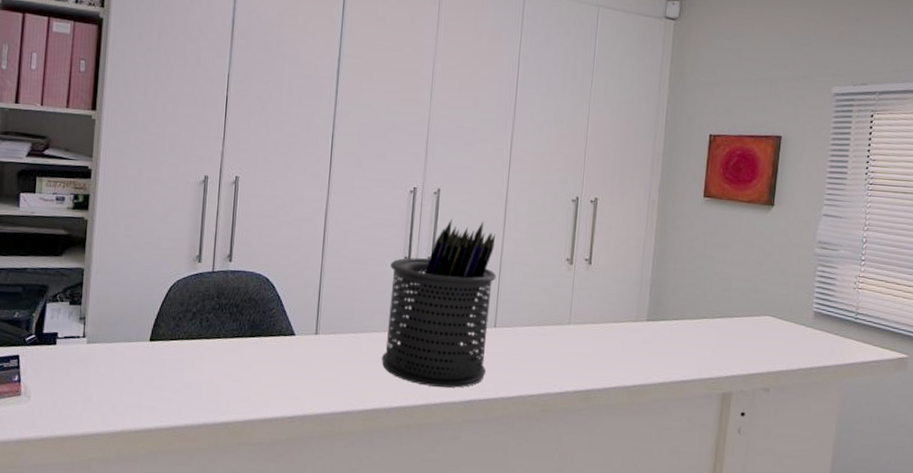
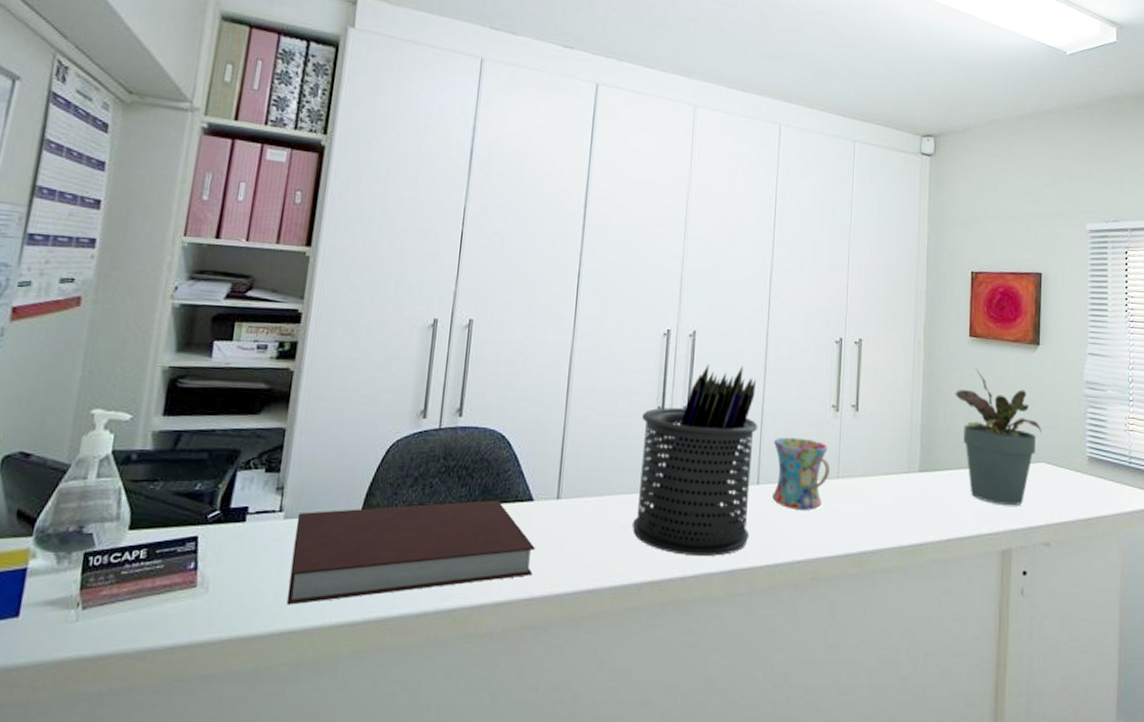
notebook: none [93,333,297,413] -> present [286,499,535,605]
mug: none [507,286,562,352] -> present [771,437,830,510]
potted plant: none [686,226,770,354] -> present [955,368,1041,505]

